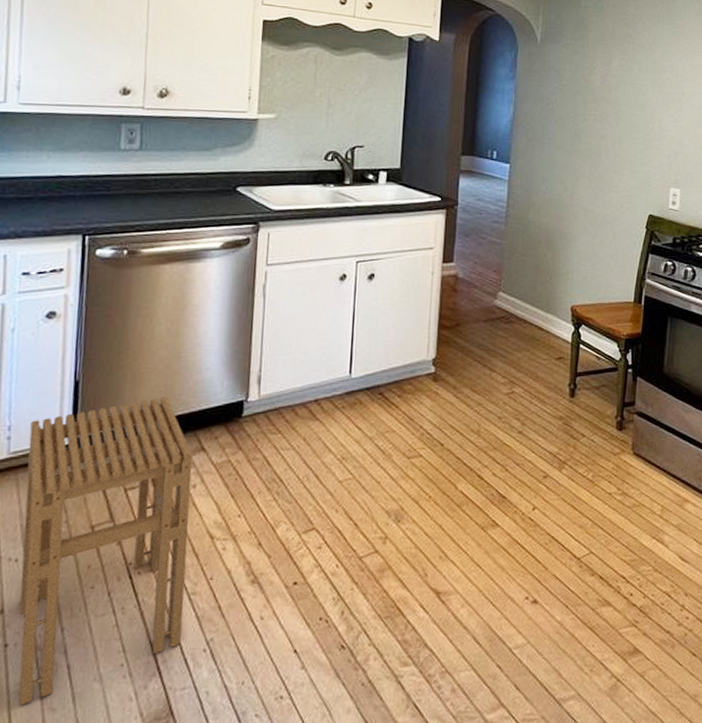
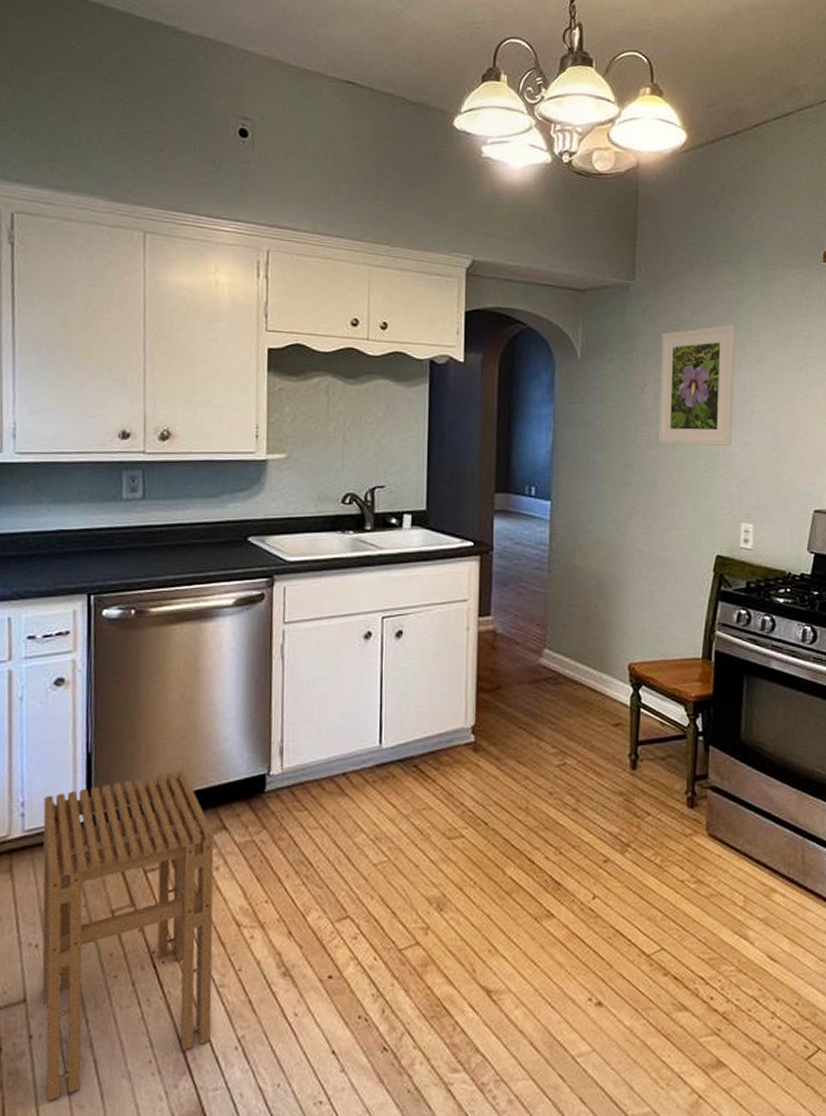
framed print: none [603,20,671,123] -> present [658,324,735,446]

